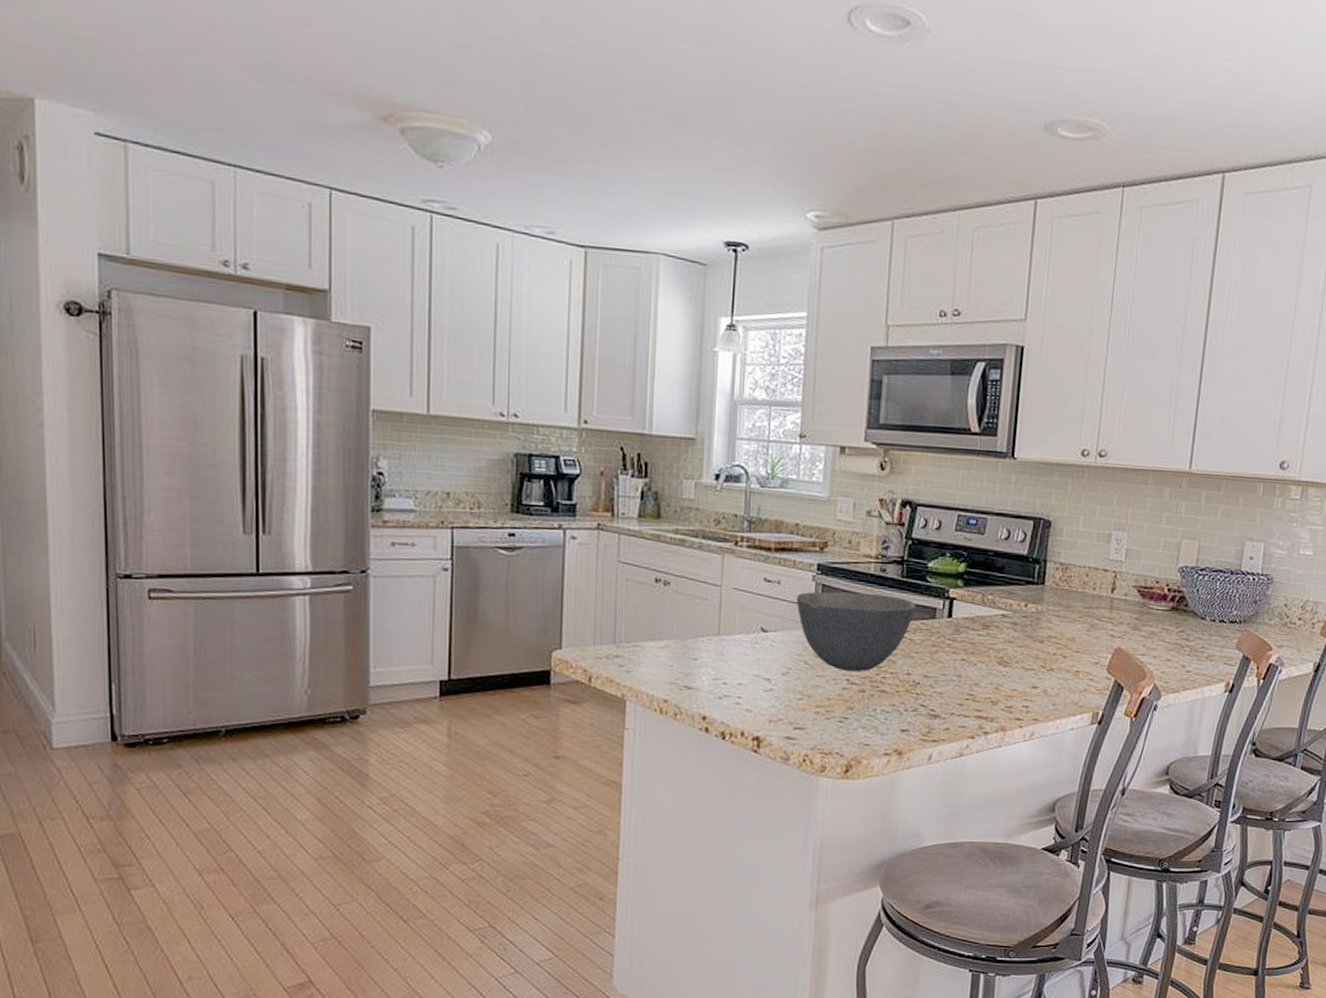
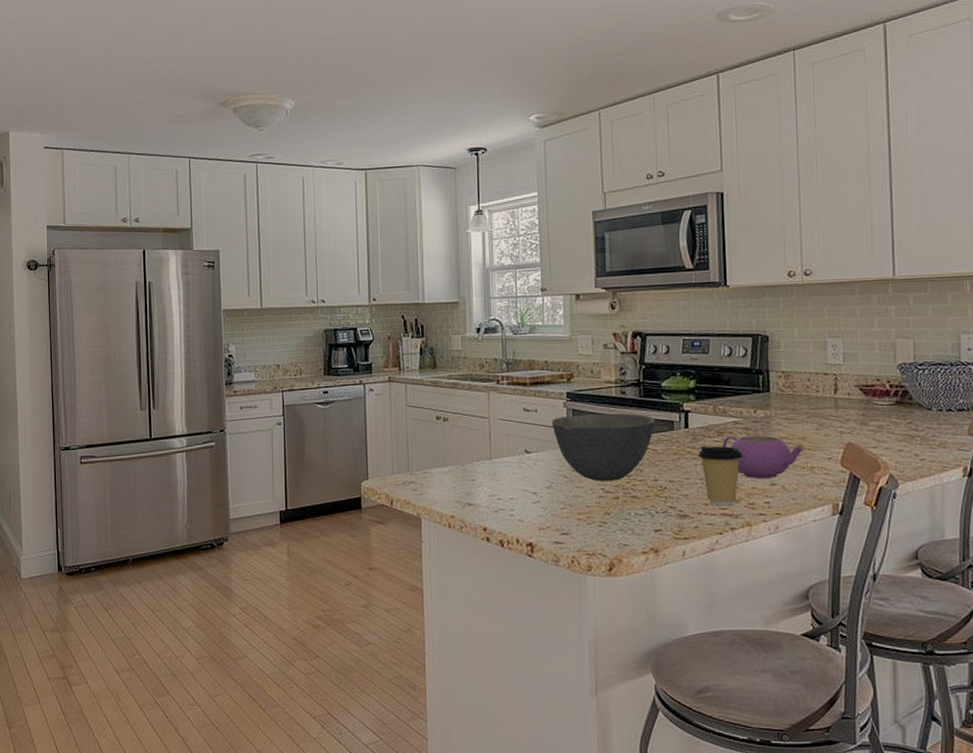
coffee cup: none [958,639,1008,708] -> present [698,445,744,506]
teapot: none [987,630,1074,680] -> present [723,436,806,478]

